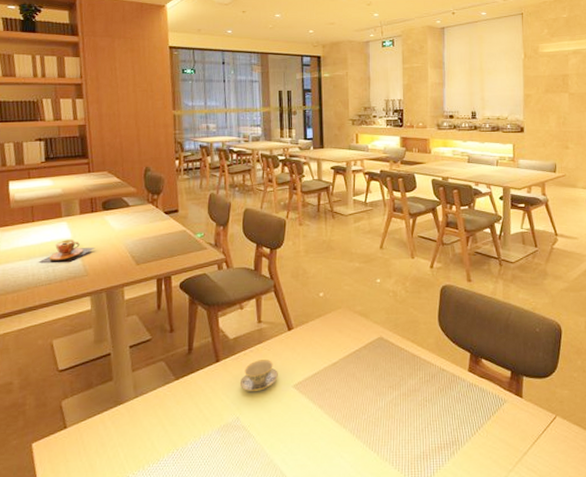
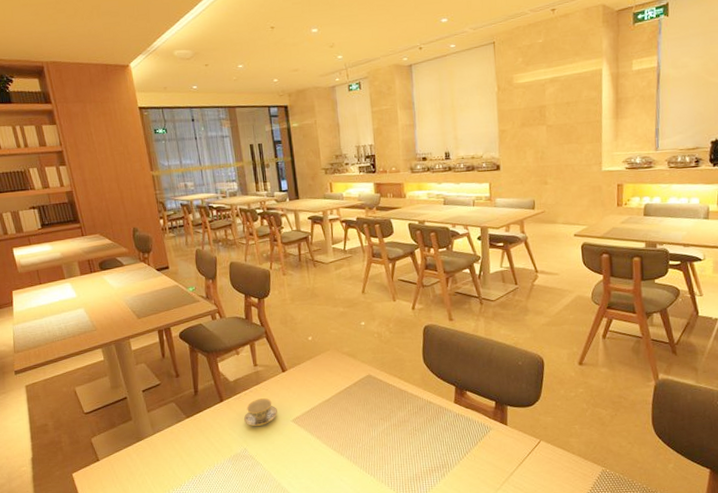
teacup: present [39,240,96,263] -> none [52,298,99,321]

